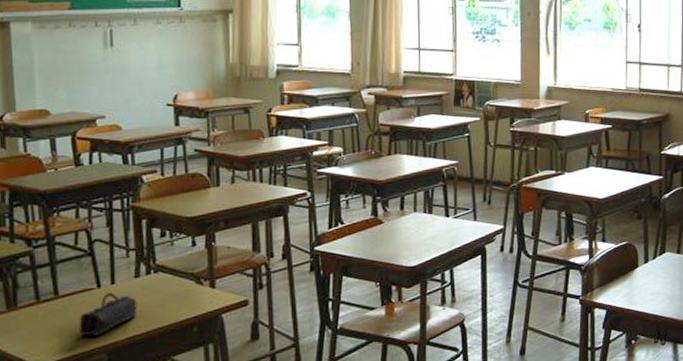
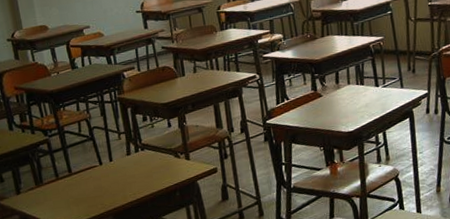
pencil case: present [78,292,137,336] -> none [89,168,132,203]

